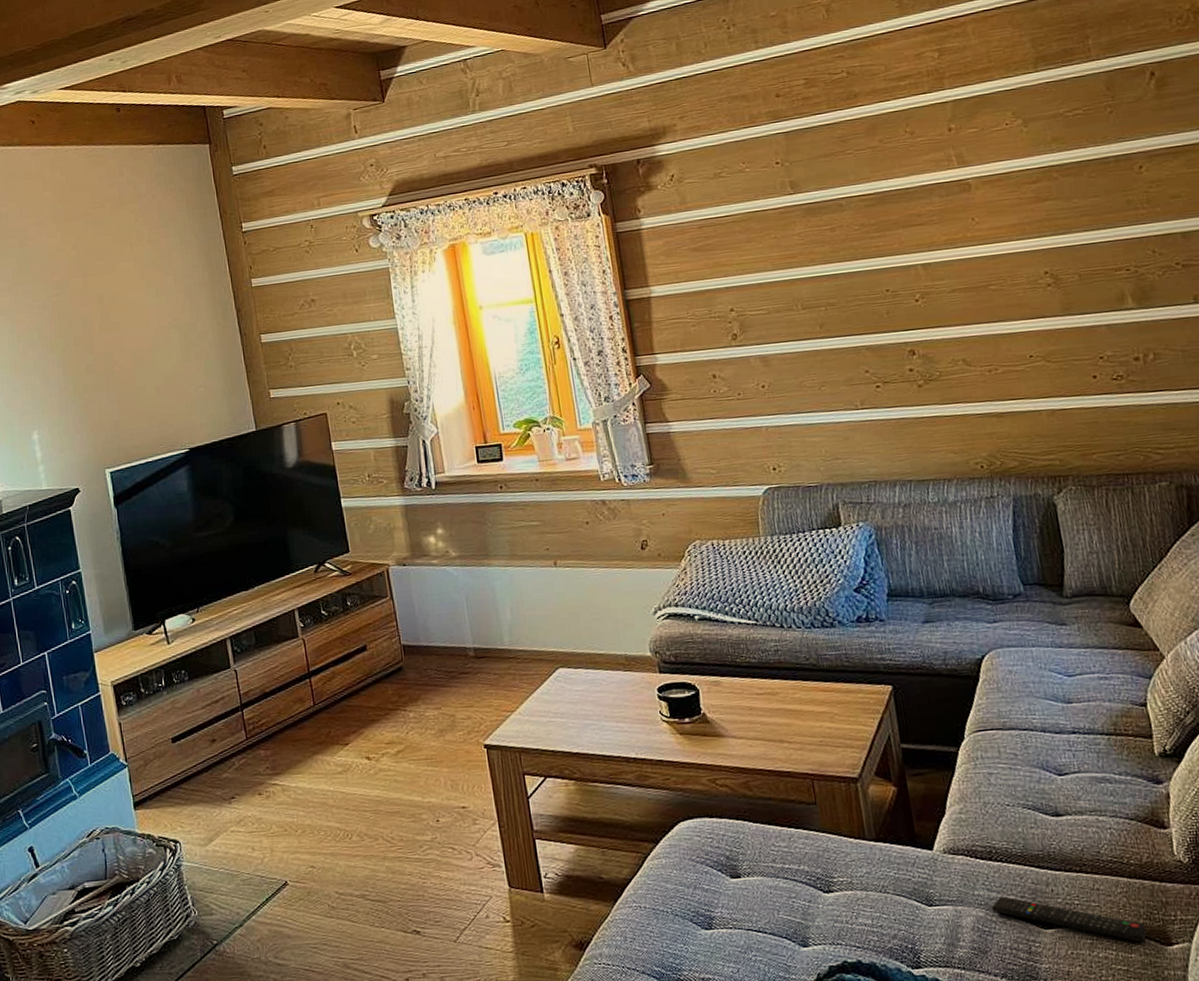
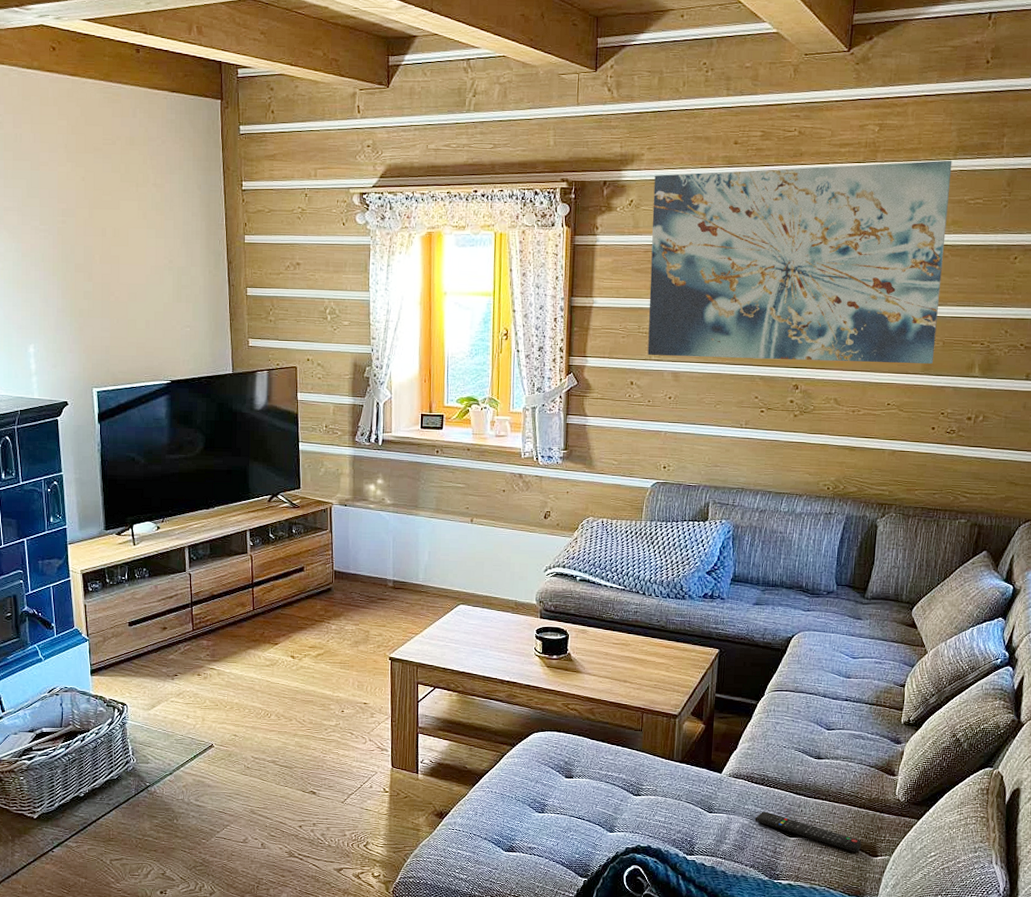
wall art: none [693,73,1073,342] -> present [647,160,952,364]

